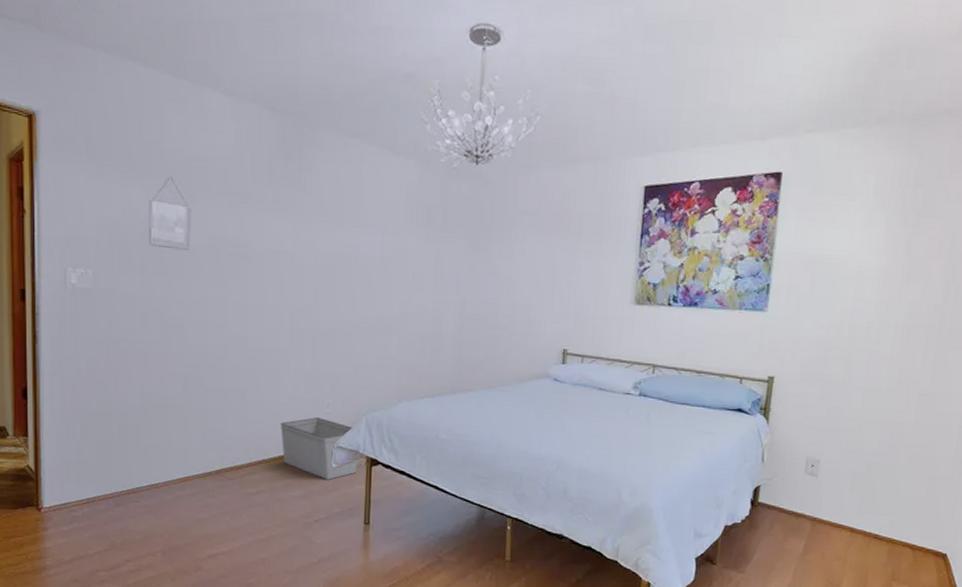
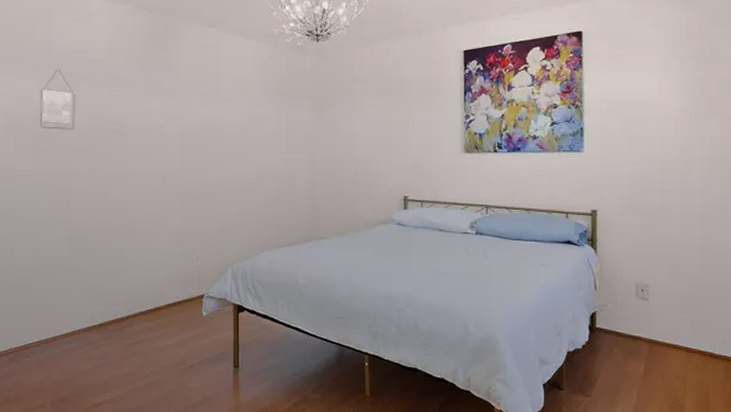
storage bin: present [280,417,358,480] -> none [155,270,226,327]

